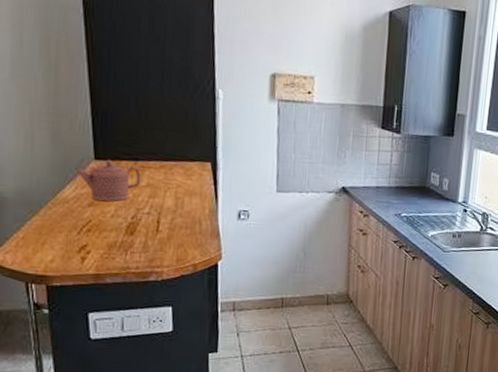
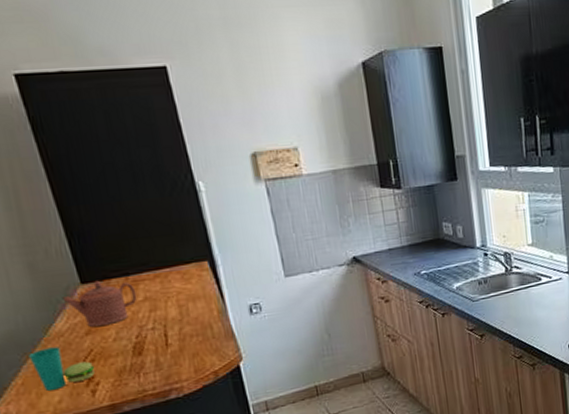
cup: none [34,210,90,249] -> present [28,346,95,391]

